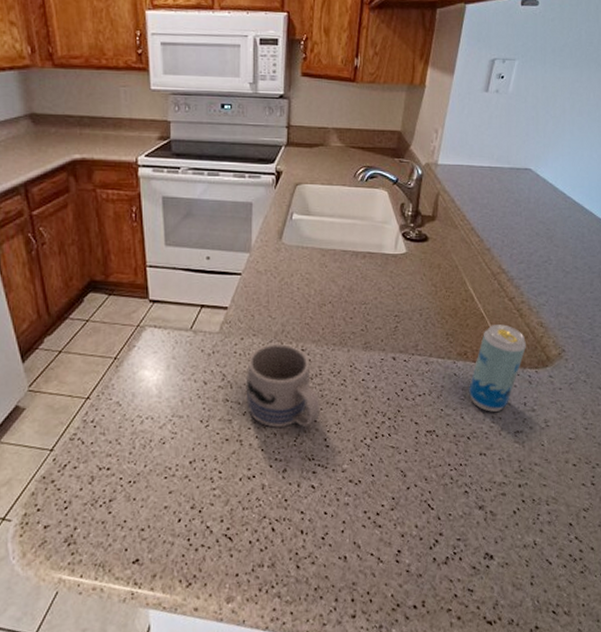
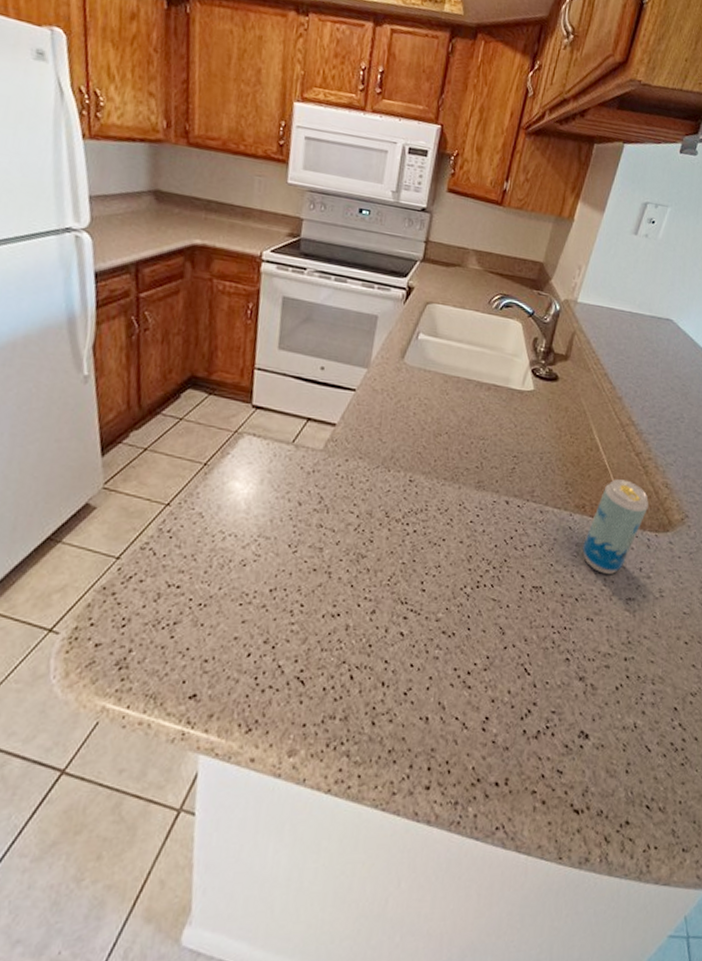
mug: present [245,343,321,428] -> none [342,469,422,566]

